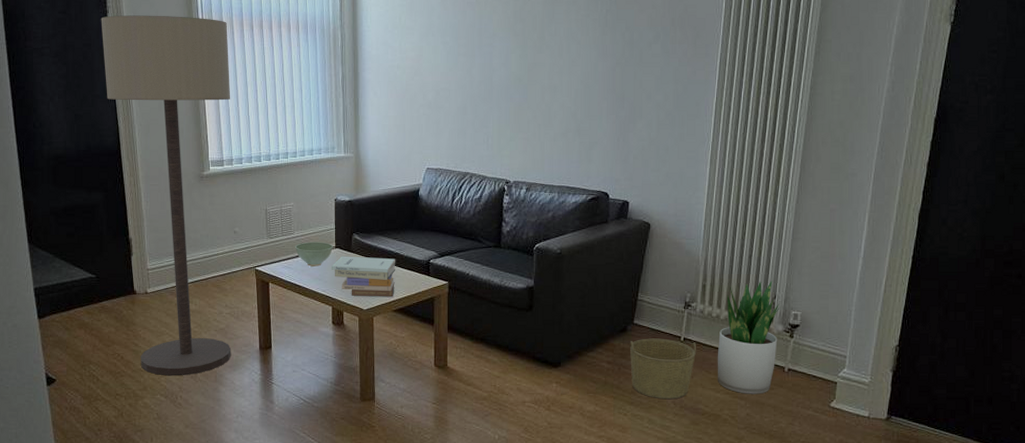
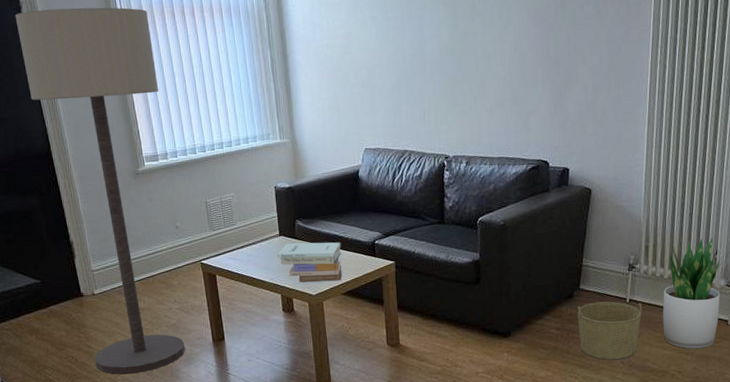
bowl: present [294,242,334,267] -> none [238,230,278,256]

